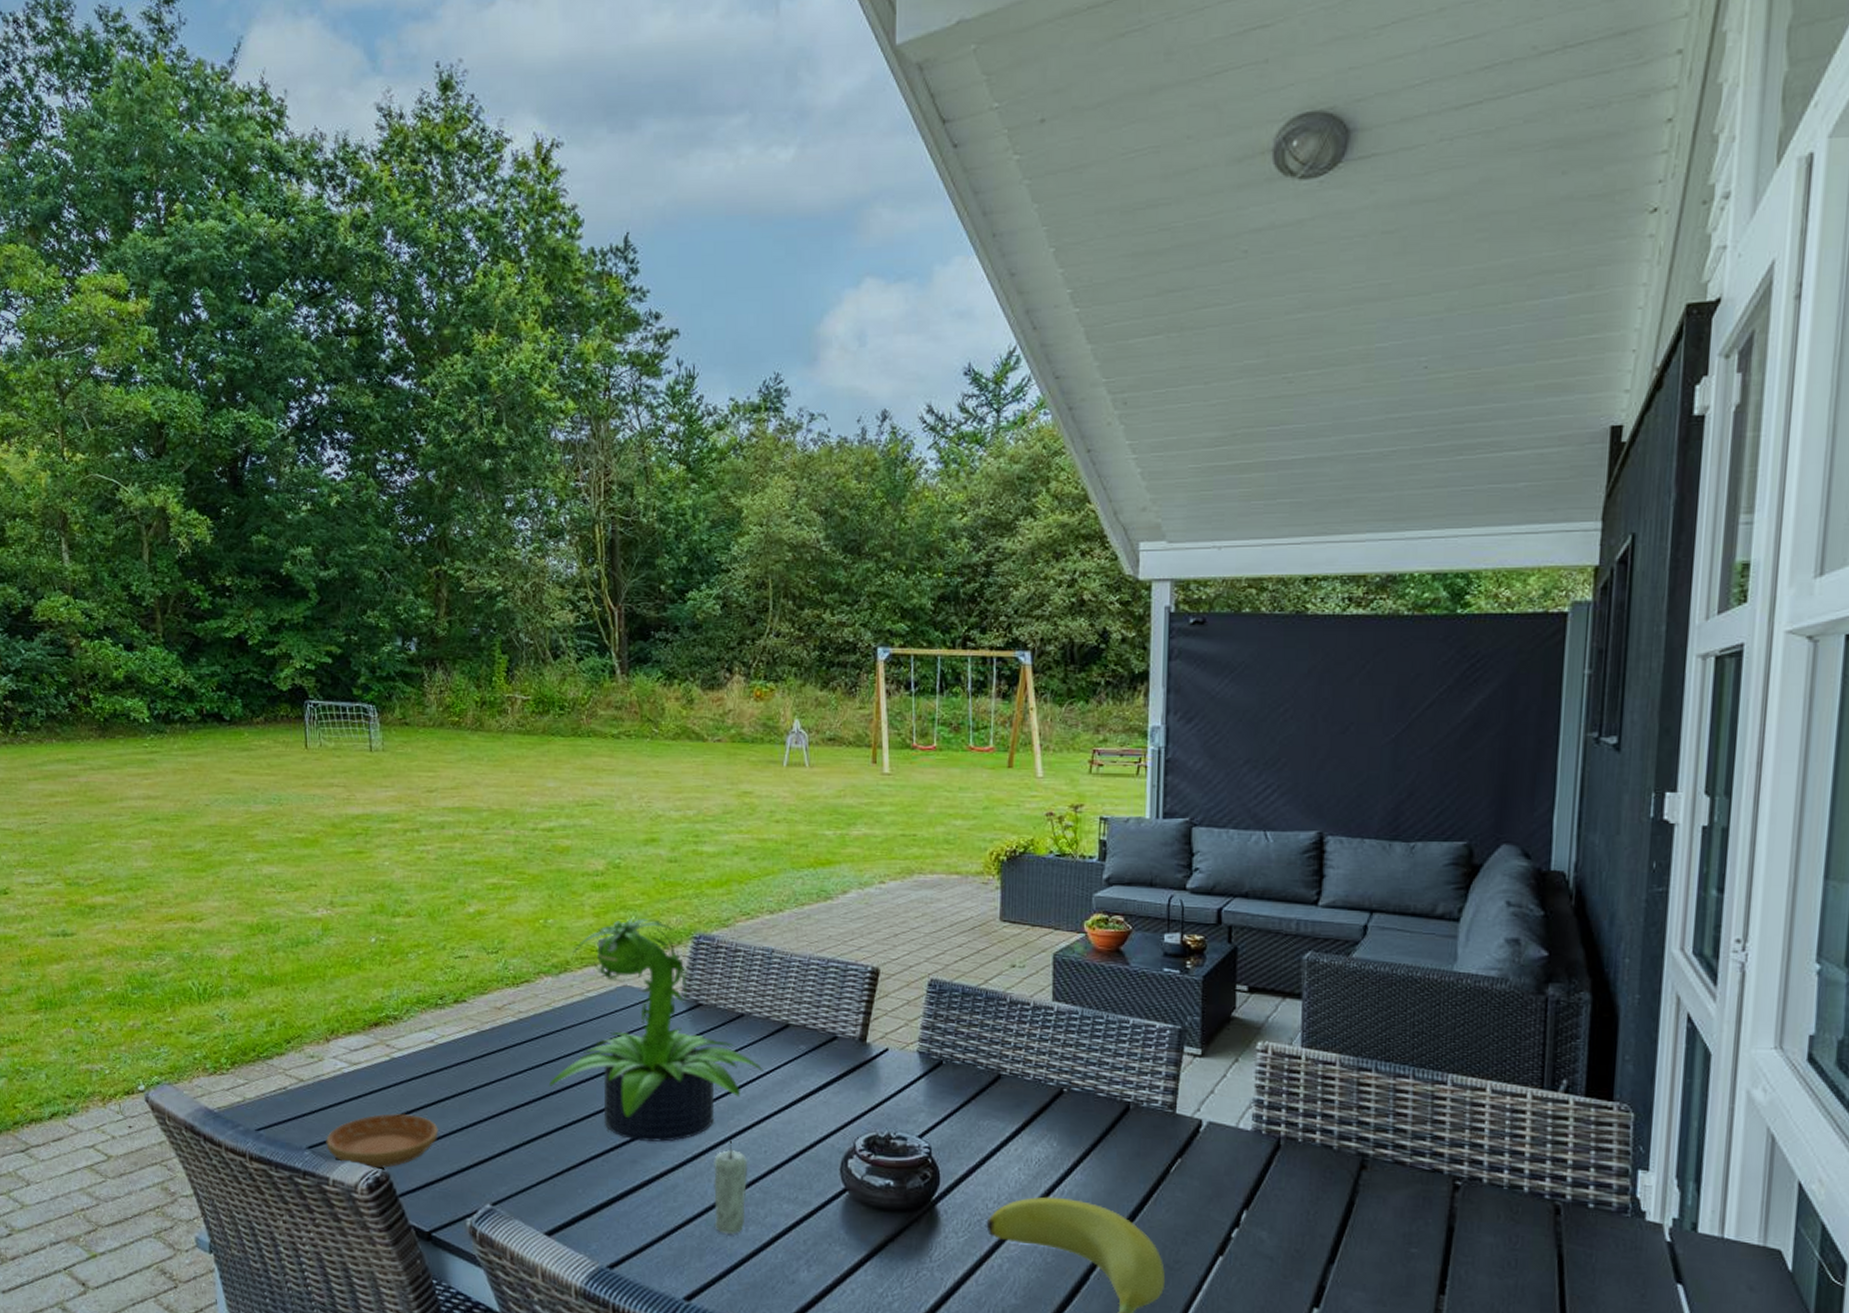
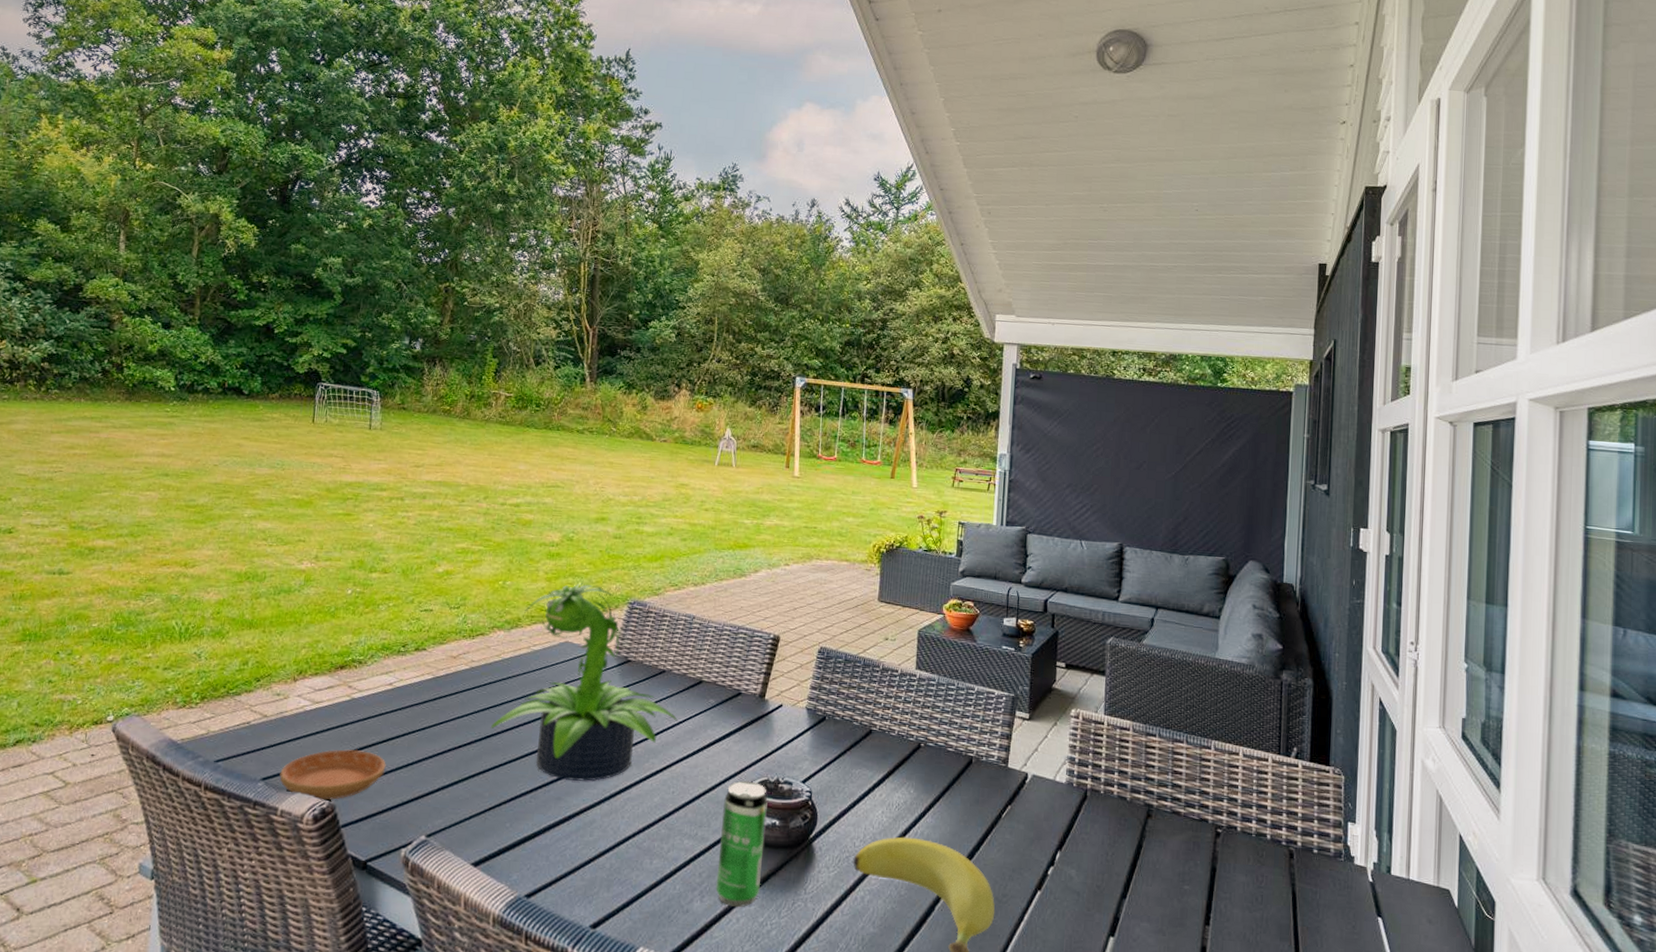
candle: present [714,1141,747,1235] -> none [623,782,657,868]
beverage can: none [824,1136,878,1278] -> present [716,780,768,908]

